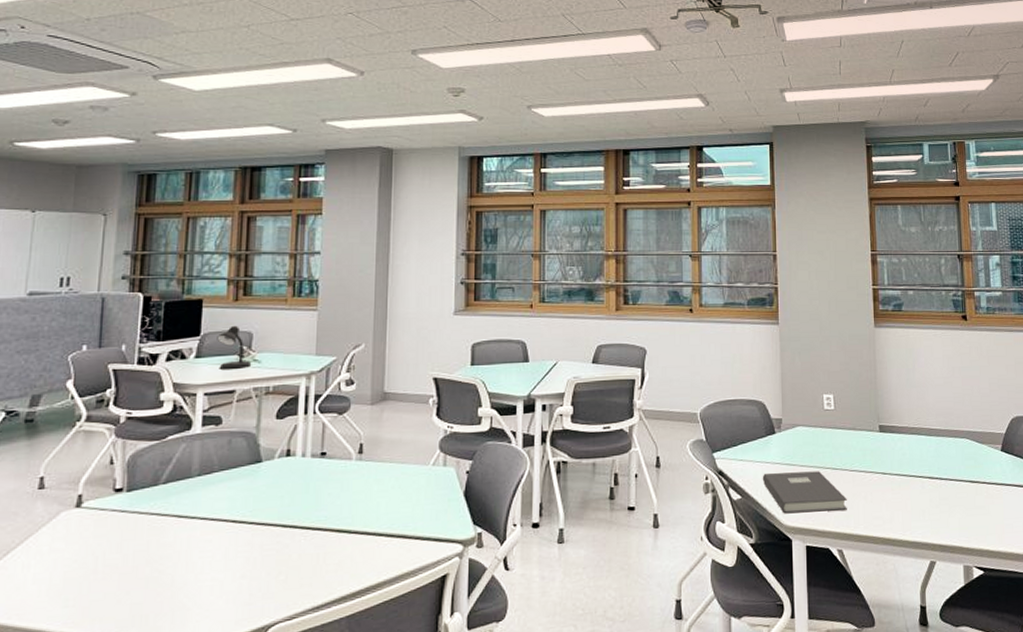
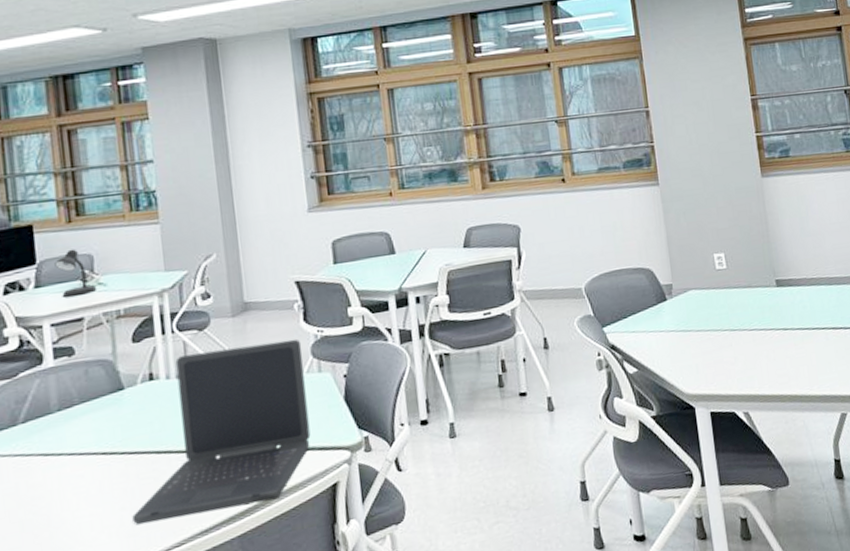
laptop: none [250,432,431,593] -> present [132,339,311,524]
book: present [762,471,847,514] -> none [657,334,750,382]

